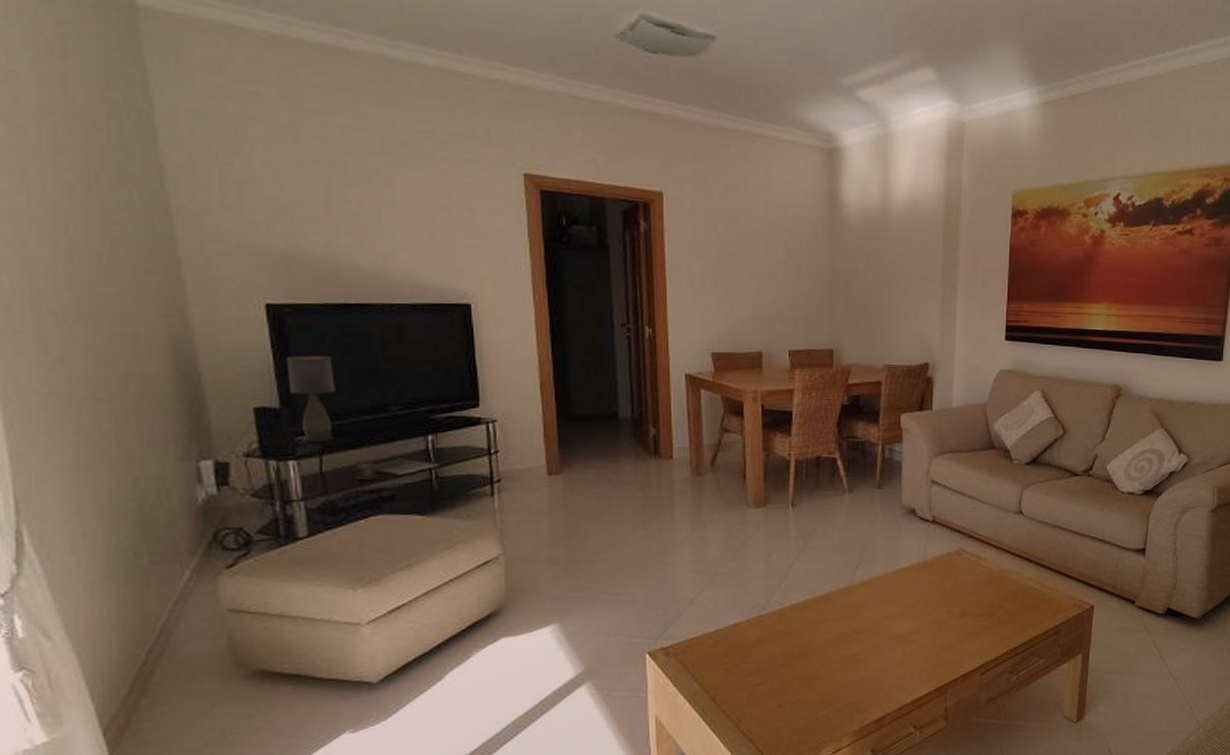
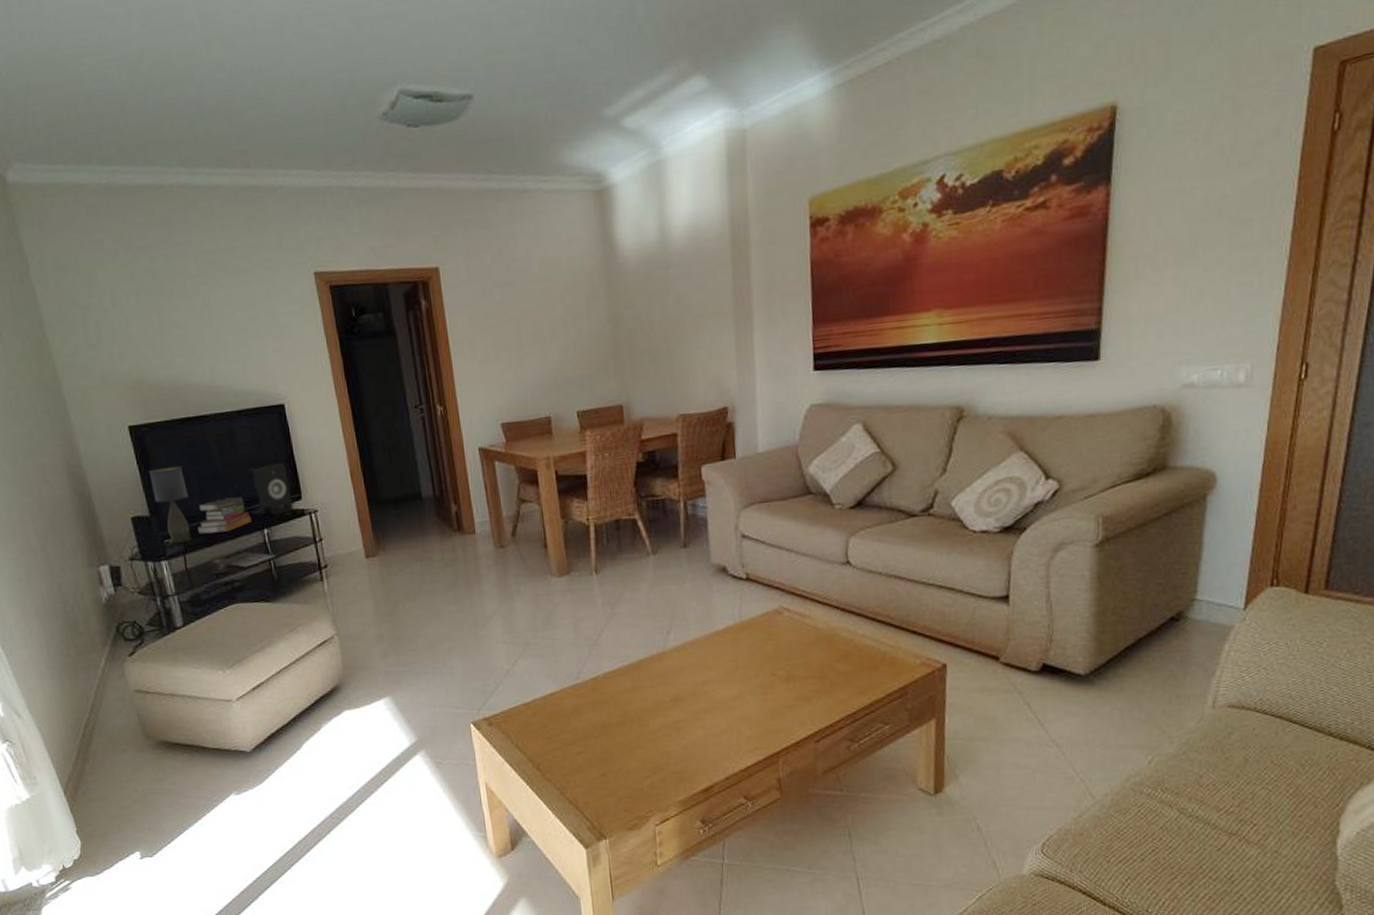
books: none [343,396,413,434] -> present [198,497,251,534]
speaker: none [415,365,468,422] -> present [250,462,294,516]

